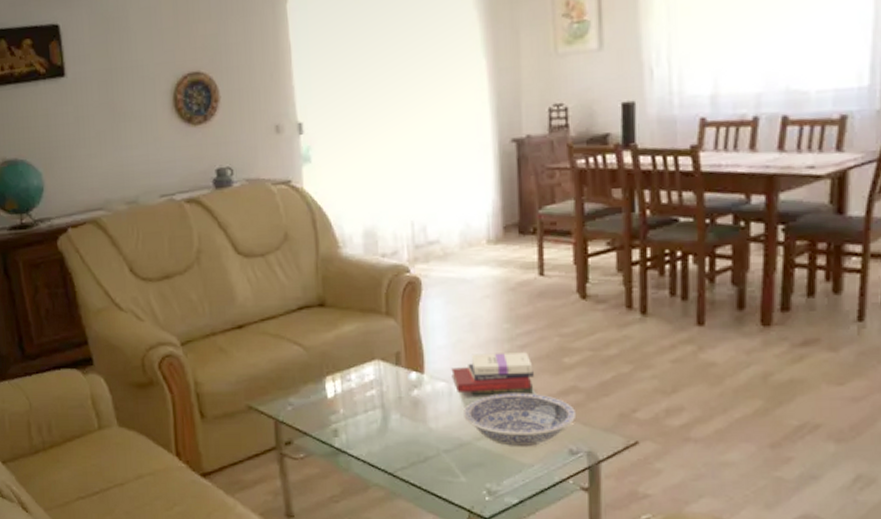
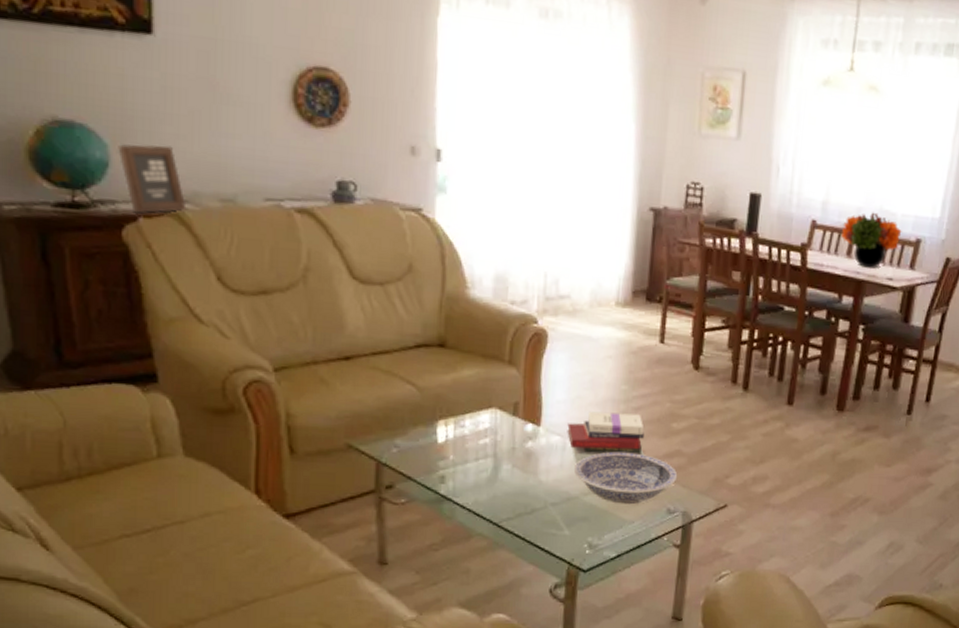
picture frame: none [48,165,102,225] -> present [118,144,187,214]
flower arrangement: none [738,95,819,160] -> present [840,212,902,269]

